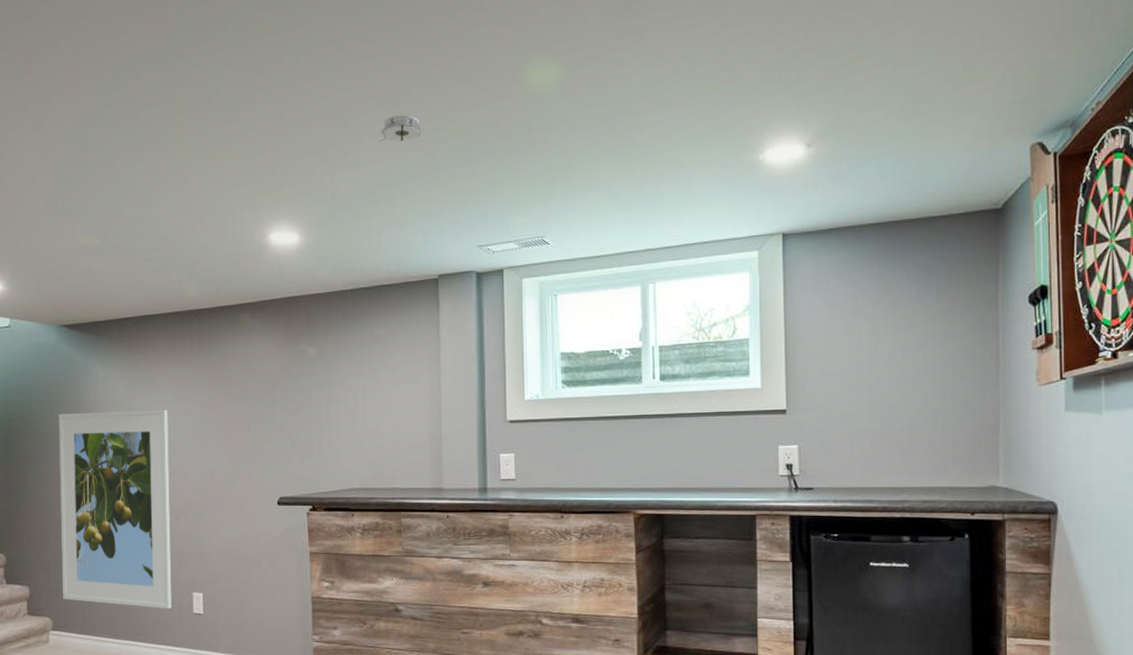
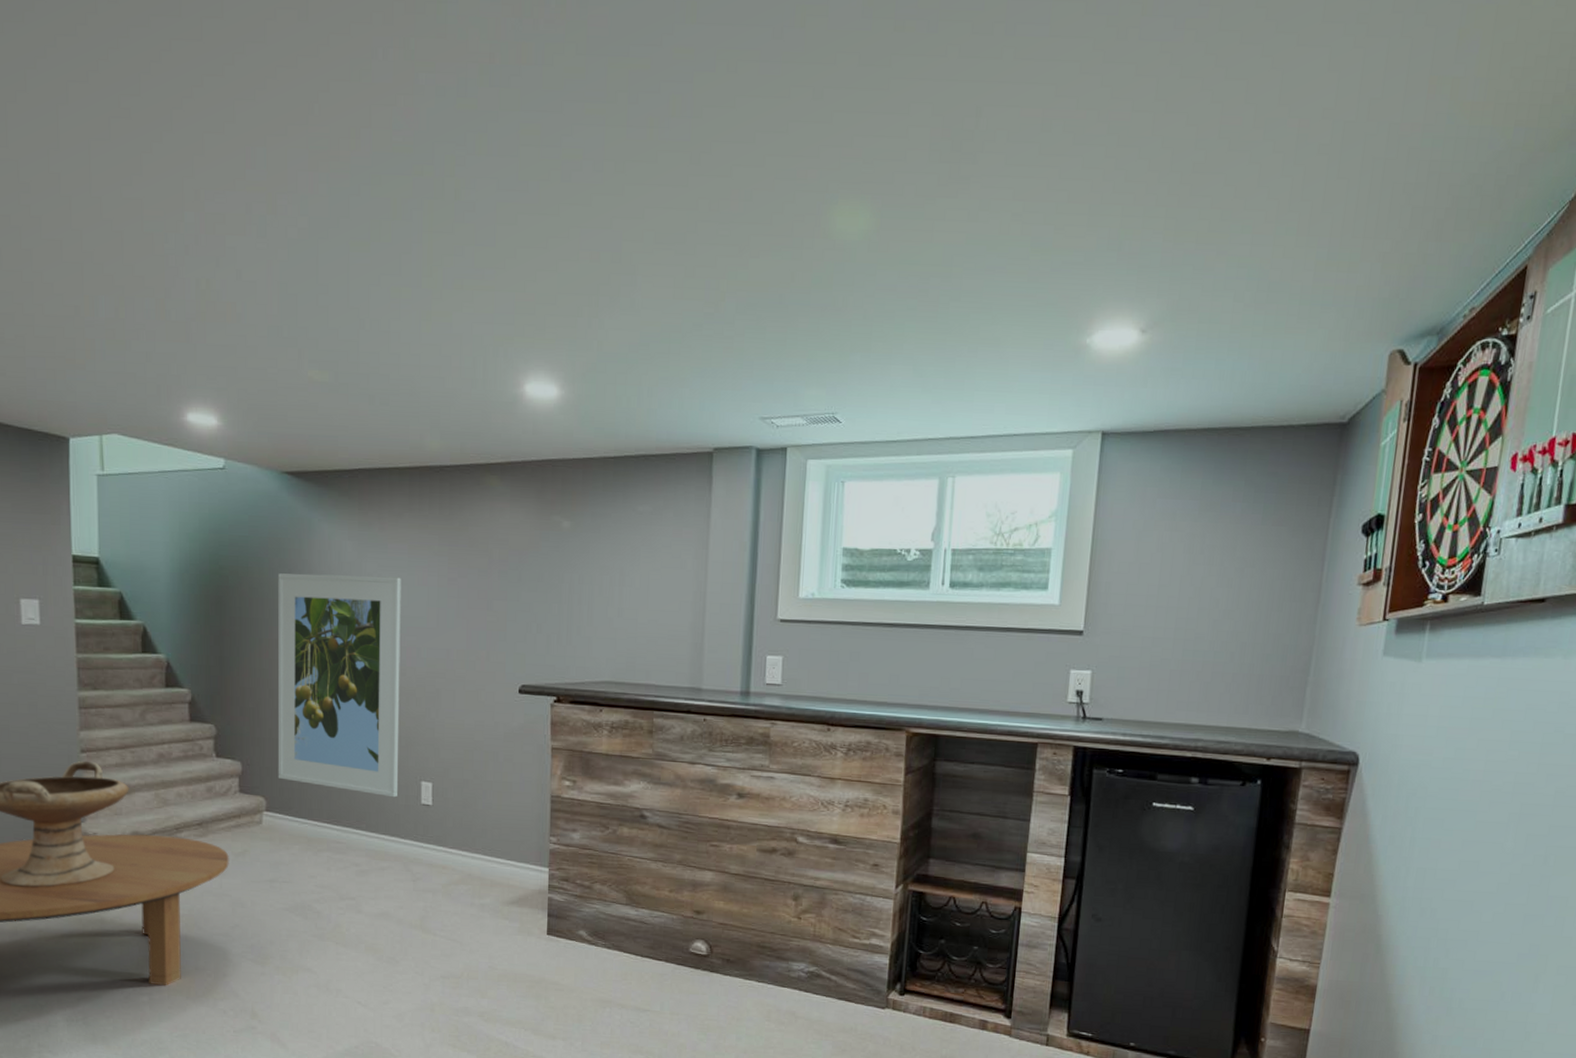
smoke detector: present [378,115,423,142] -> none [656,255,708,288]

